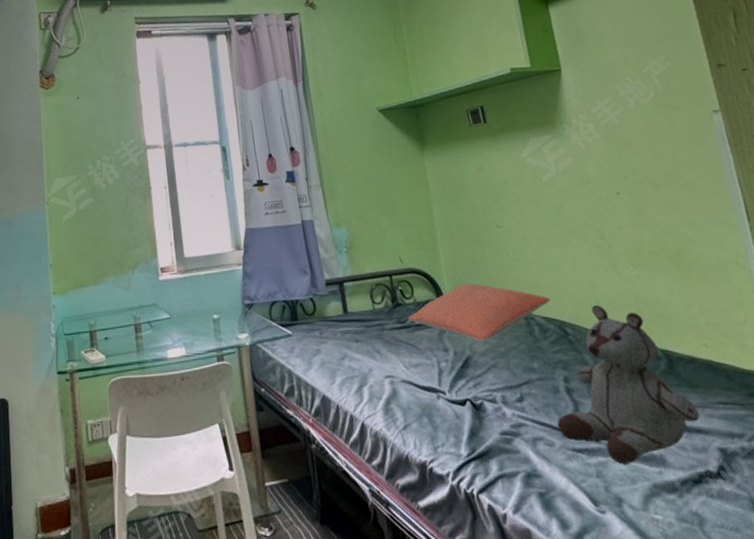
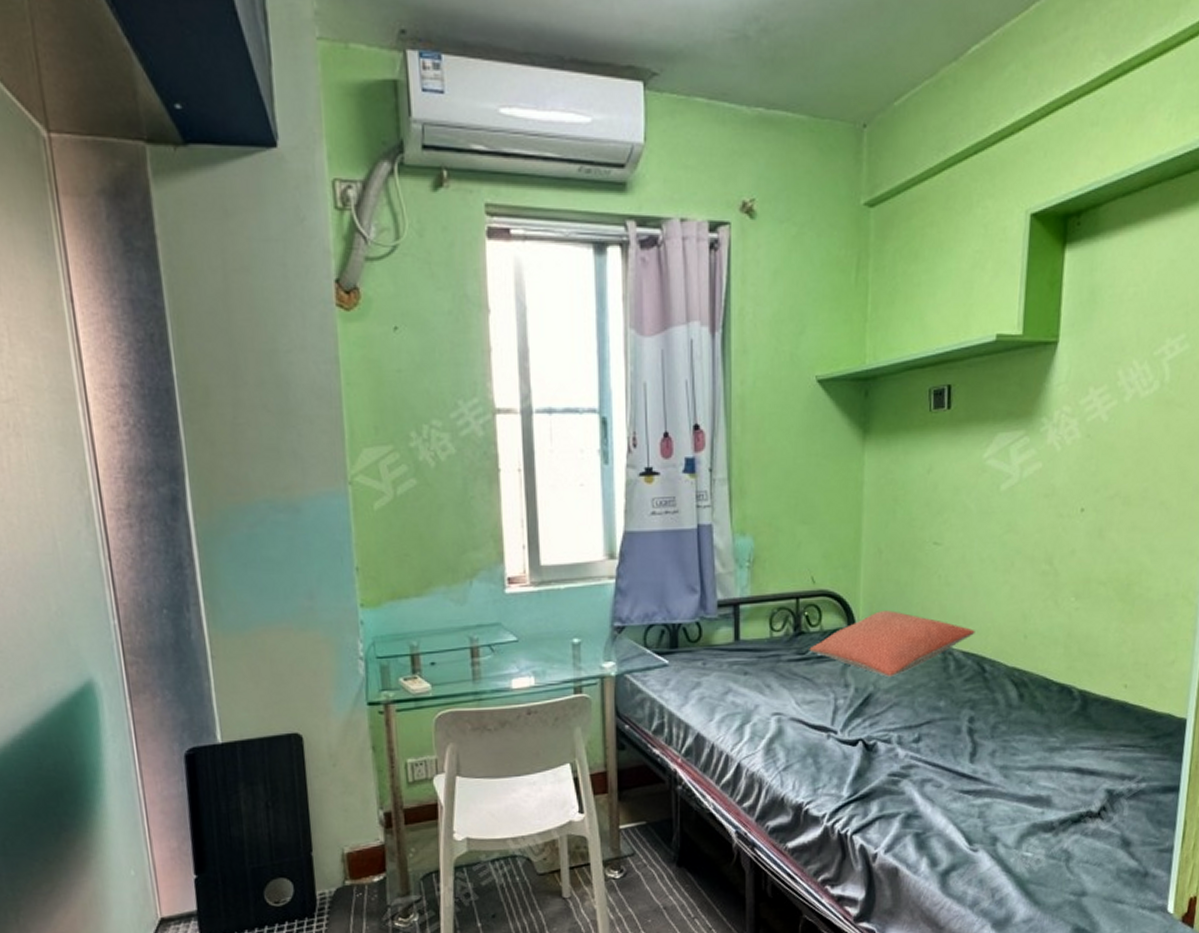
stuffed bear: present [557,305,700,464] -> none [950,640,1098,805]

